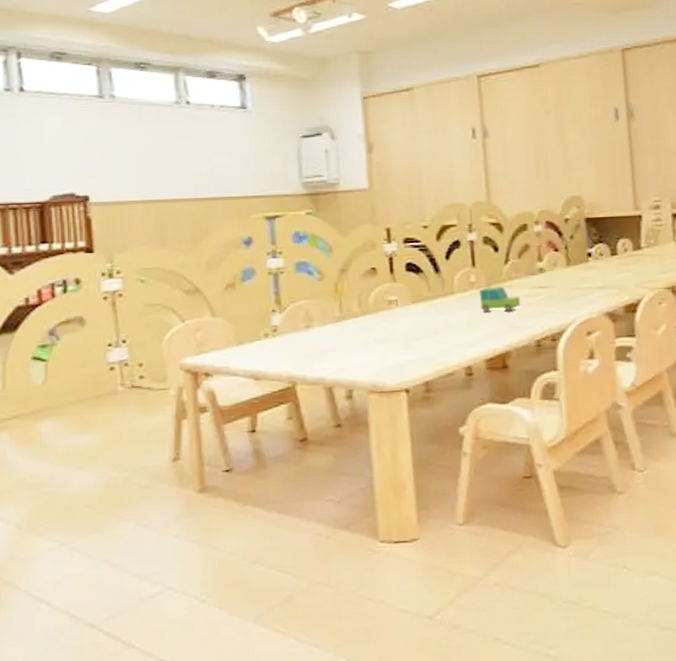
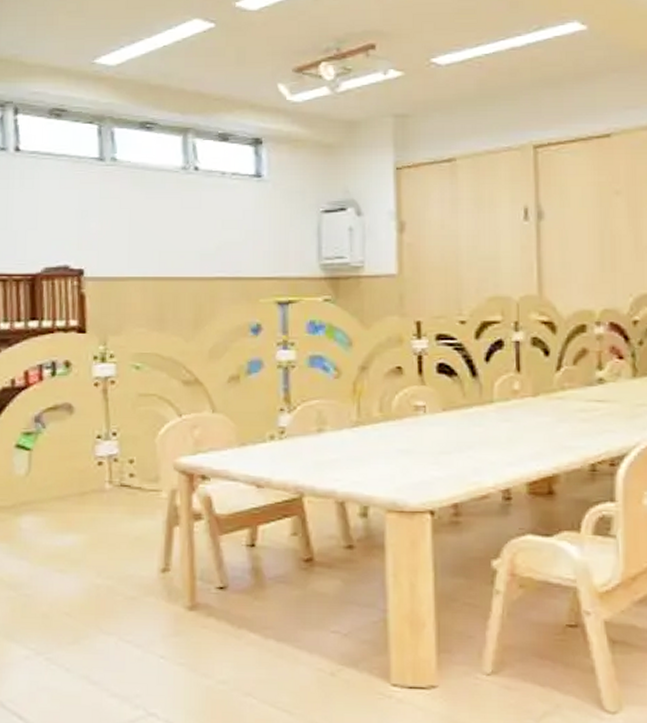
toy car: present [480,286,521,313] -> none [524,396,574,427]

